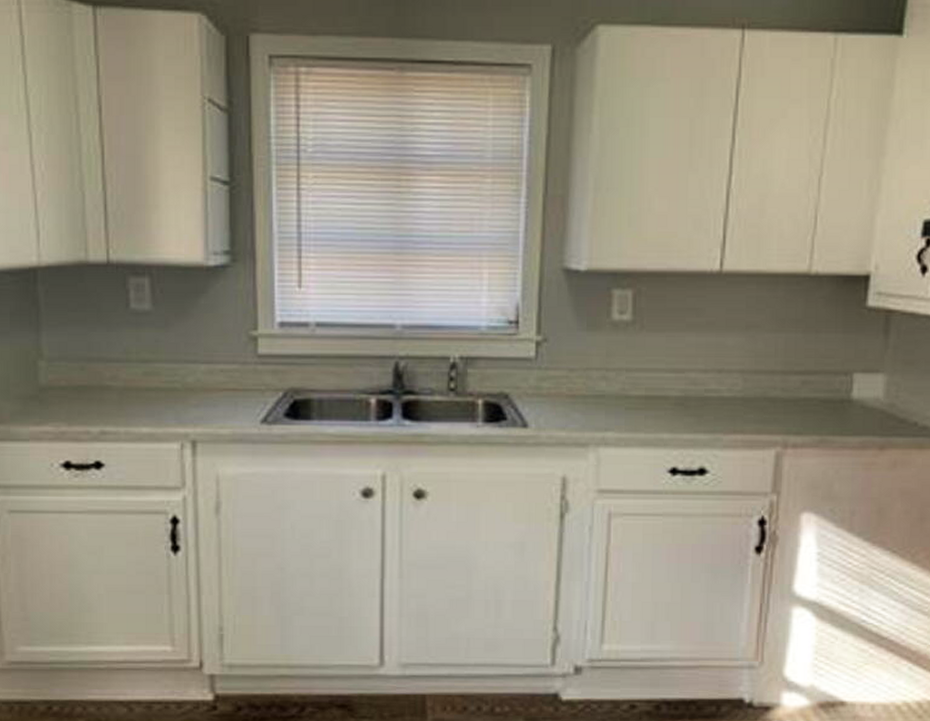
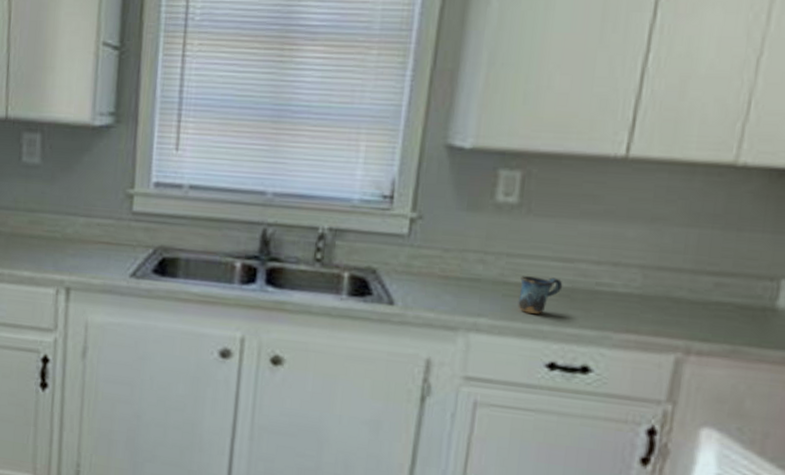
mug: none [639,388,677,425] -> present [517,276,563,314]

